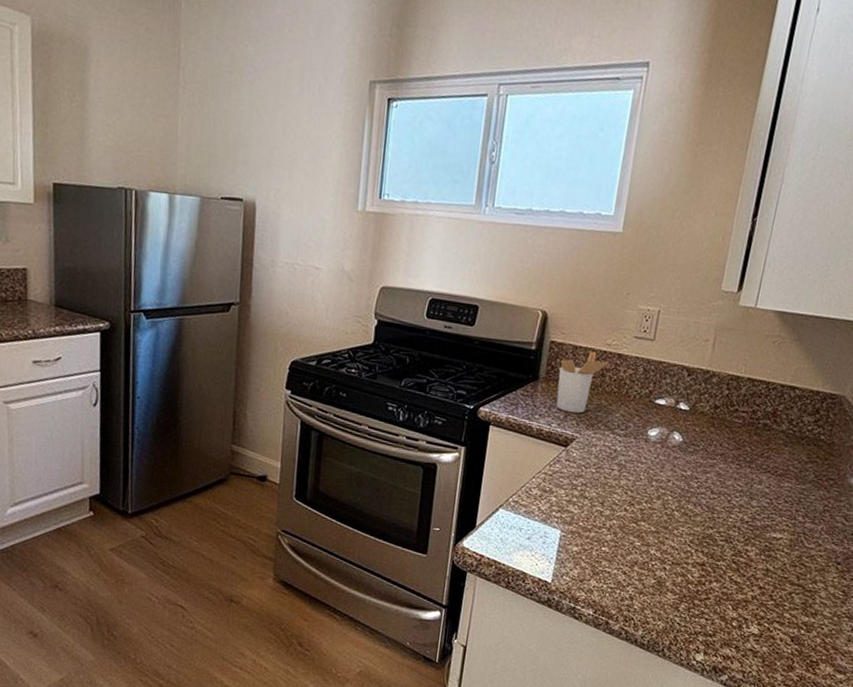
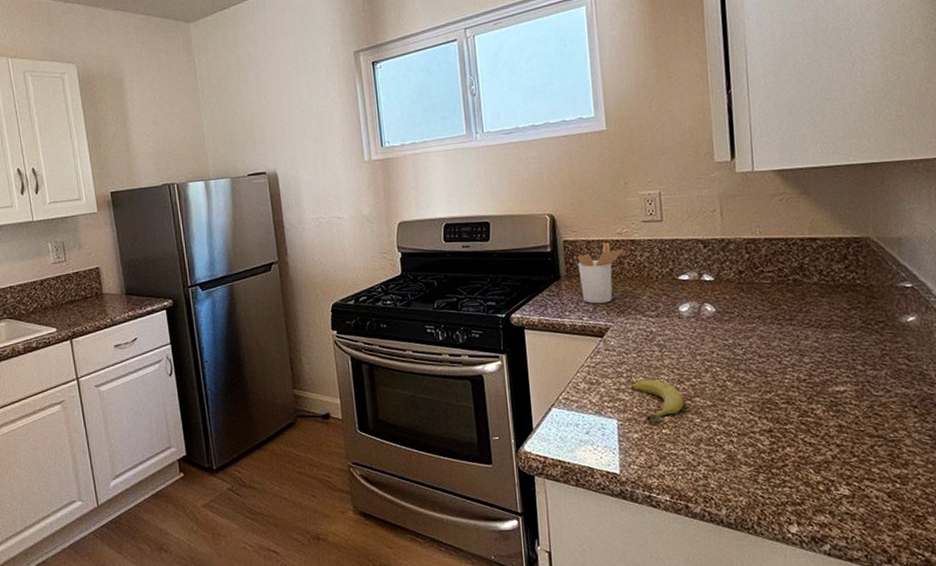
fruit: none [582,495,629,538] -> present [631,379,683,422]

